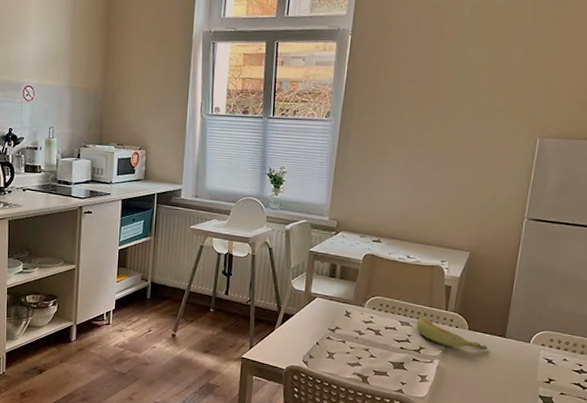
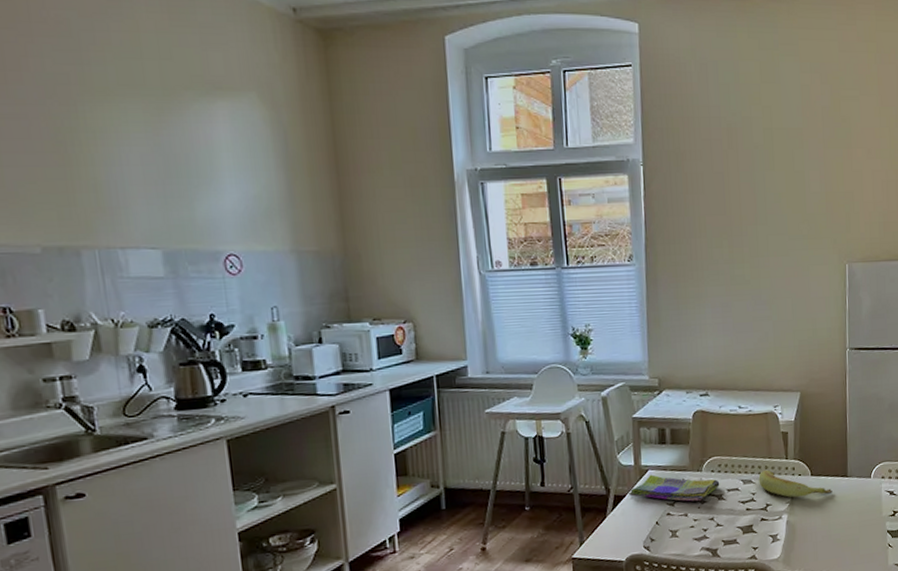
dish towel: none [297,301,379,333] -> present [629,474,720,502]

